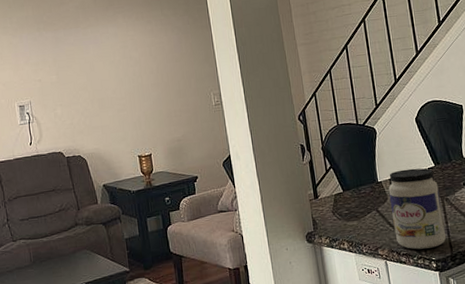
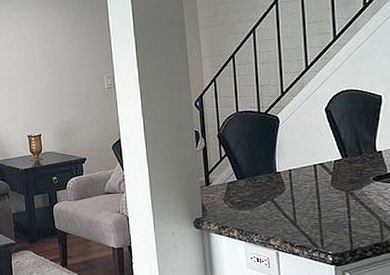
jar: present [388,168,446,250] -> none [287,160,346,242]

